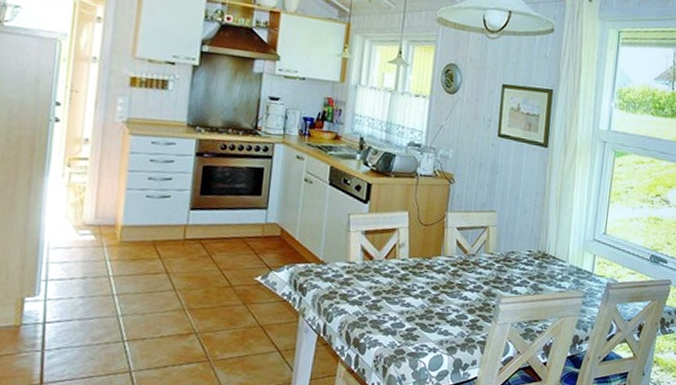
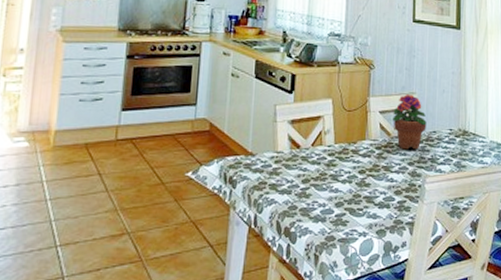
potted flower: none [470,211,506,270] -> present [393,93,427,150]

